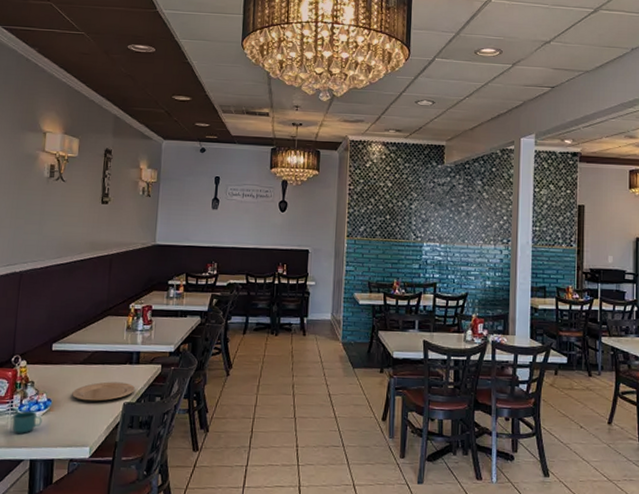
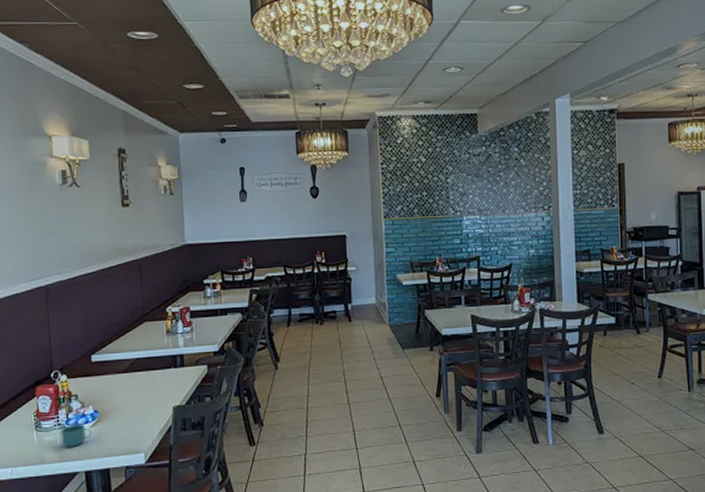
plate: present [72,381,136,402] -> none [119,386,184,409]

